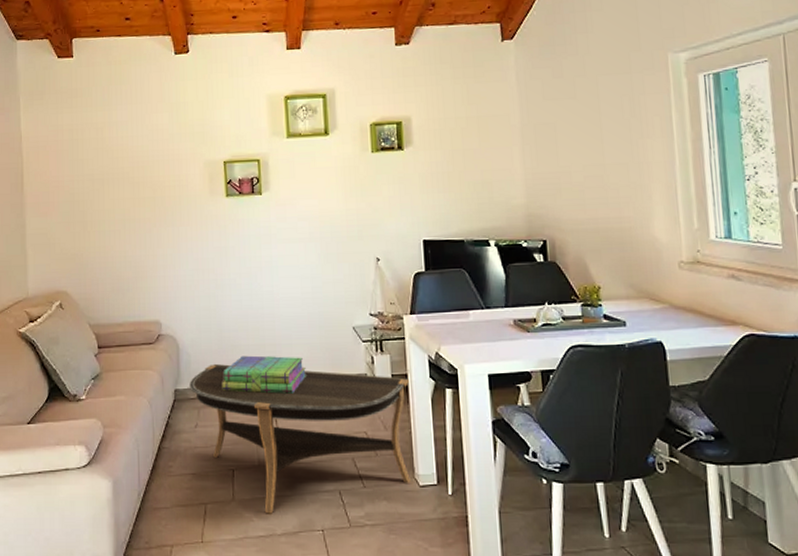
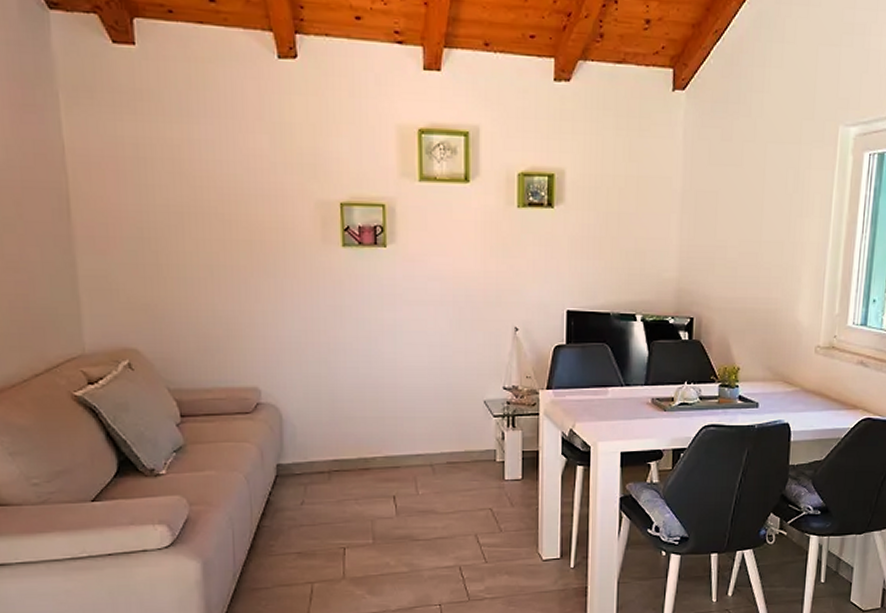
coffee table: present [188,363,411,514] -> none [293,436,540,591]
stack of books: present [221,355,306,394] -> none [333,428,430,469]

